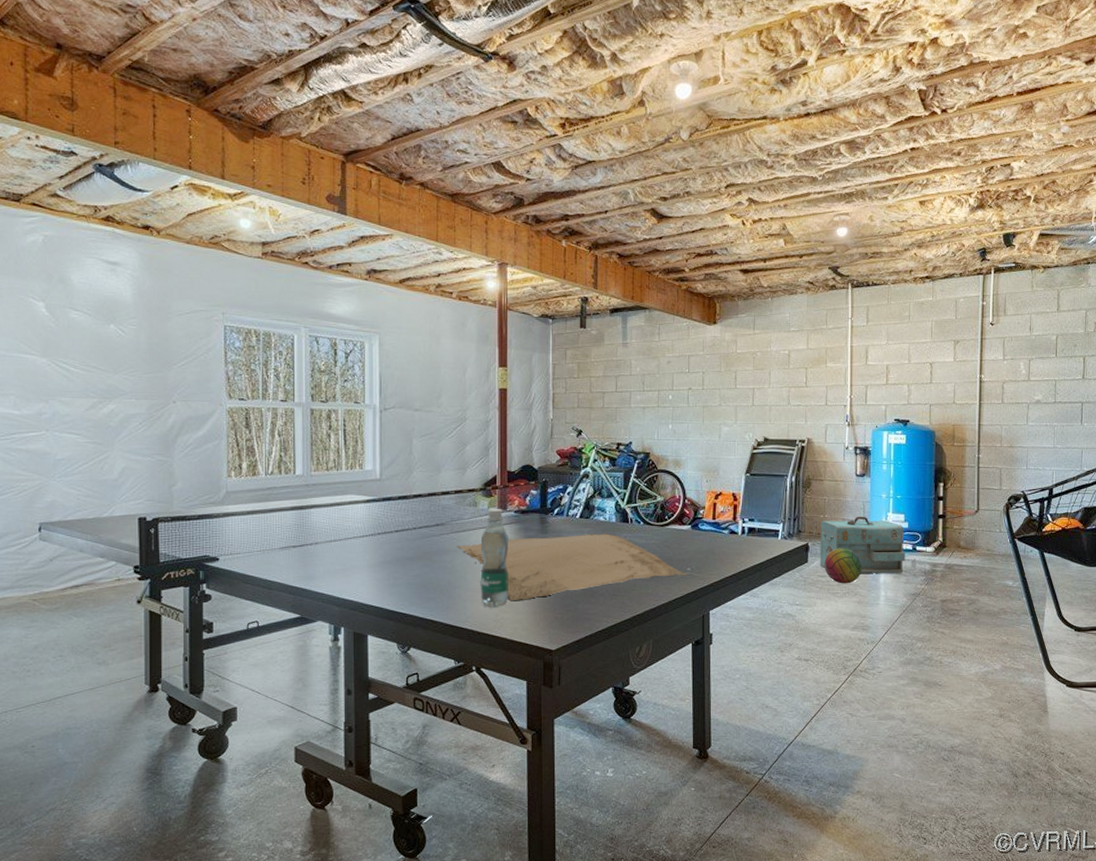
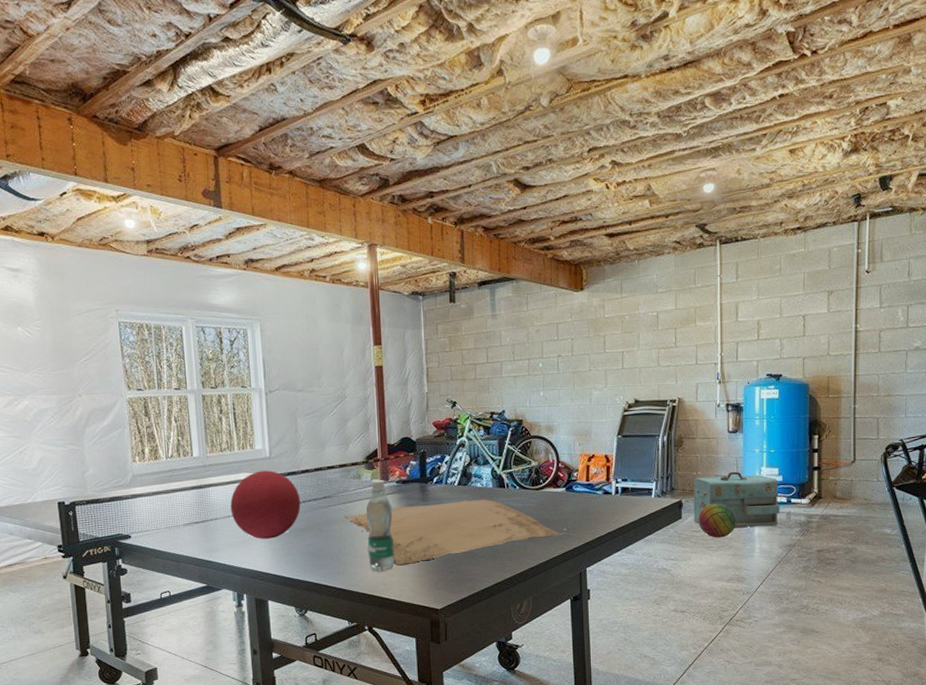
ball: none [333,493,410,567] -> present [230,470,301,539]

